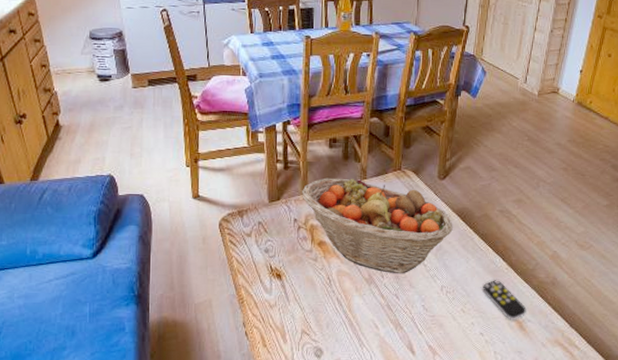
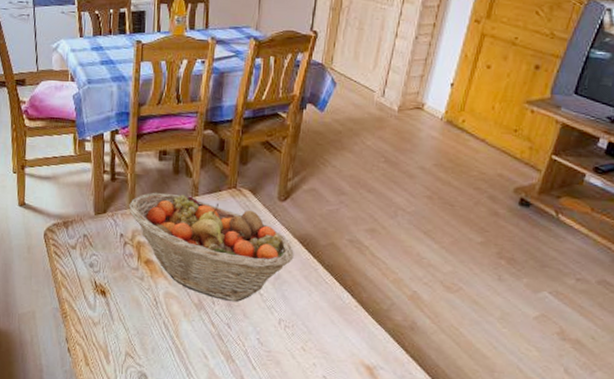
remote control: present [483,280,526,320] -> none [327,318,379,366]

